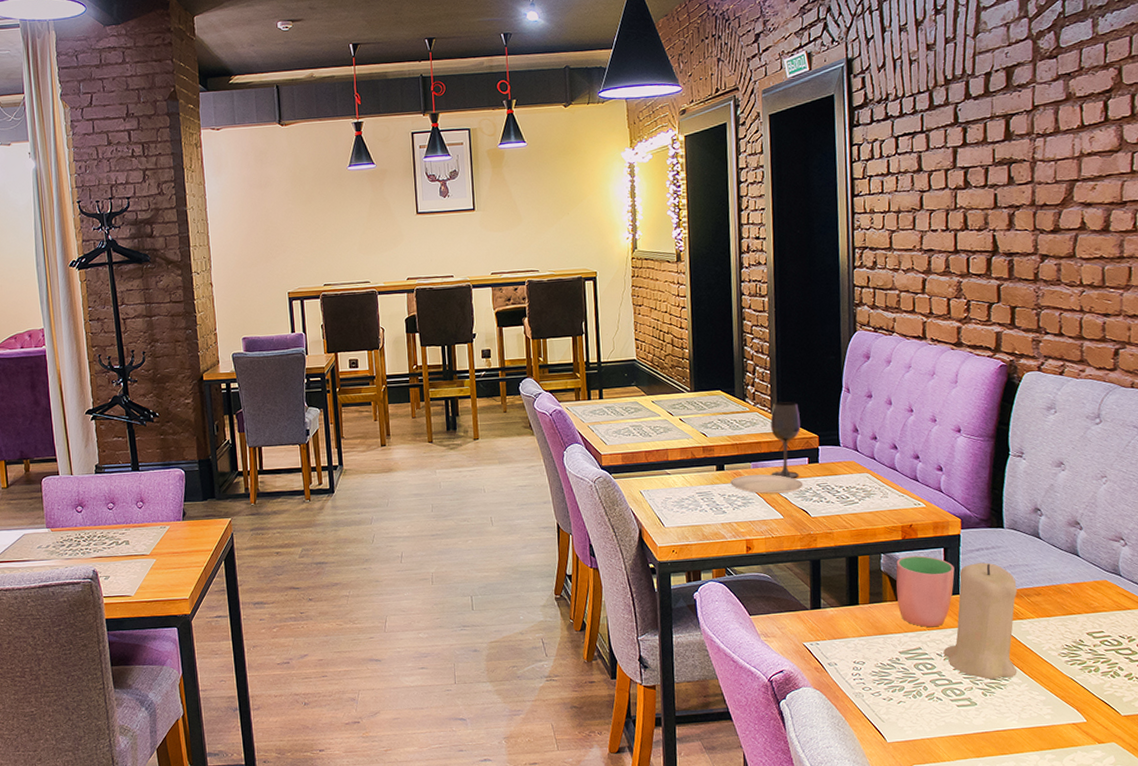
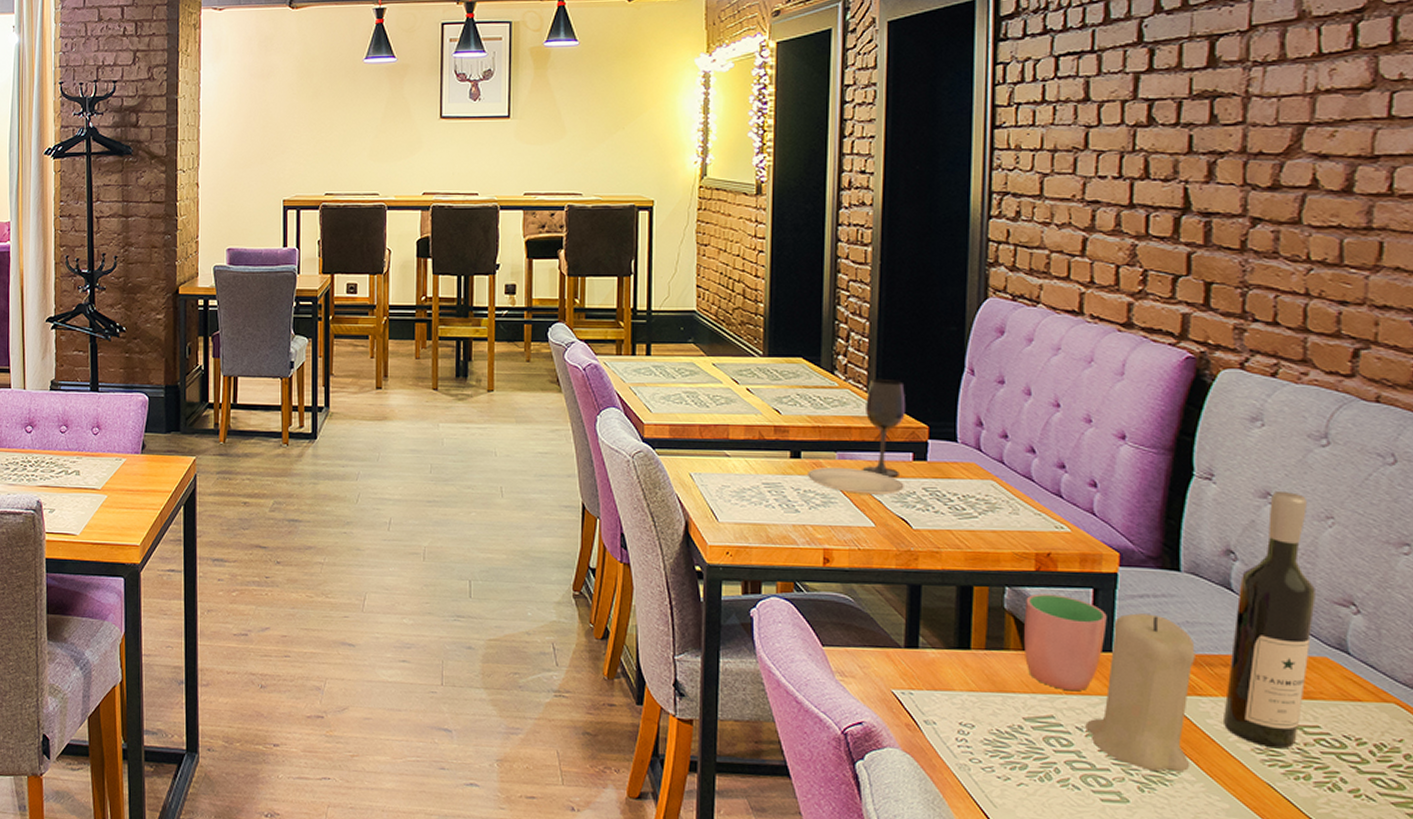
bottle: none [1038,460,1097,652] -> present [1222,492,1316,749]

